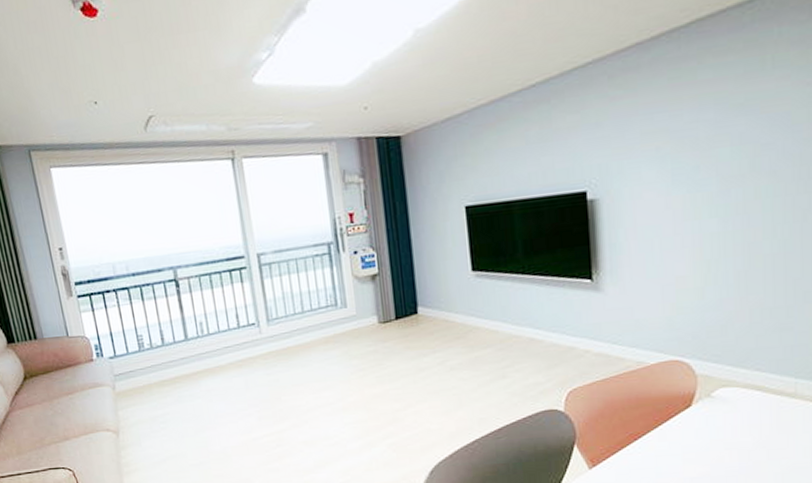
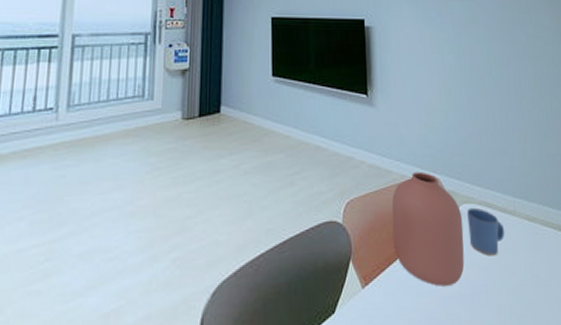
vase: none [624,356,720,468] -> present [391,171,465,287]
mug: none [726,391,779,440] -> present [467,207,505,256]

